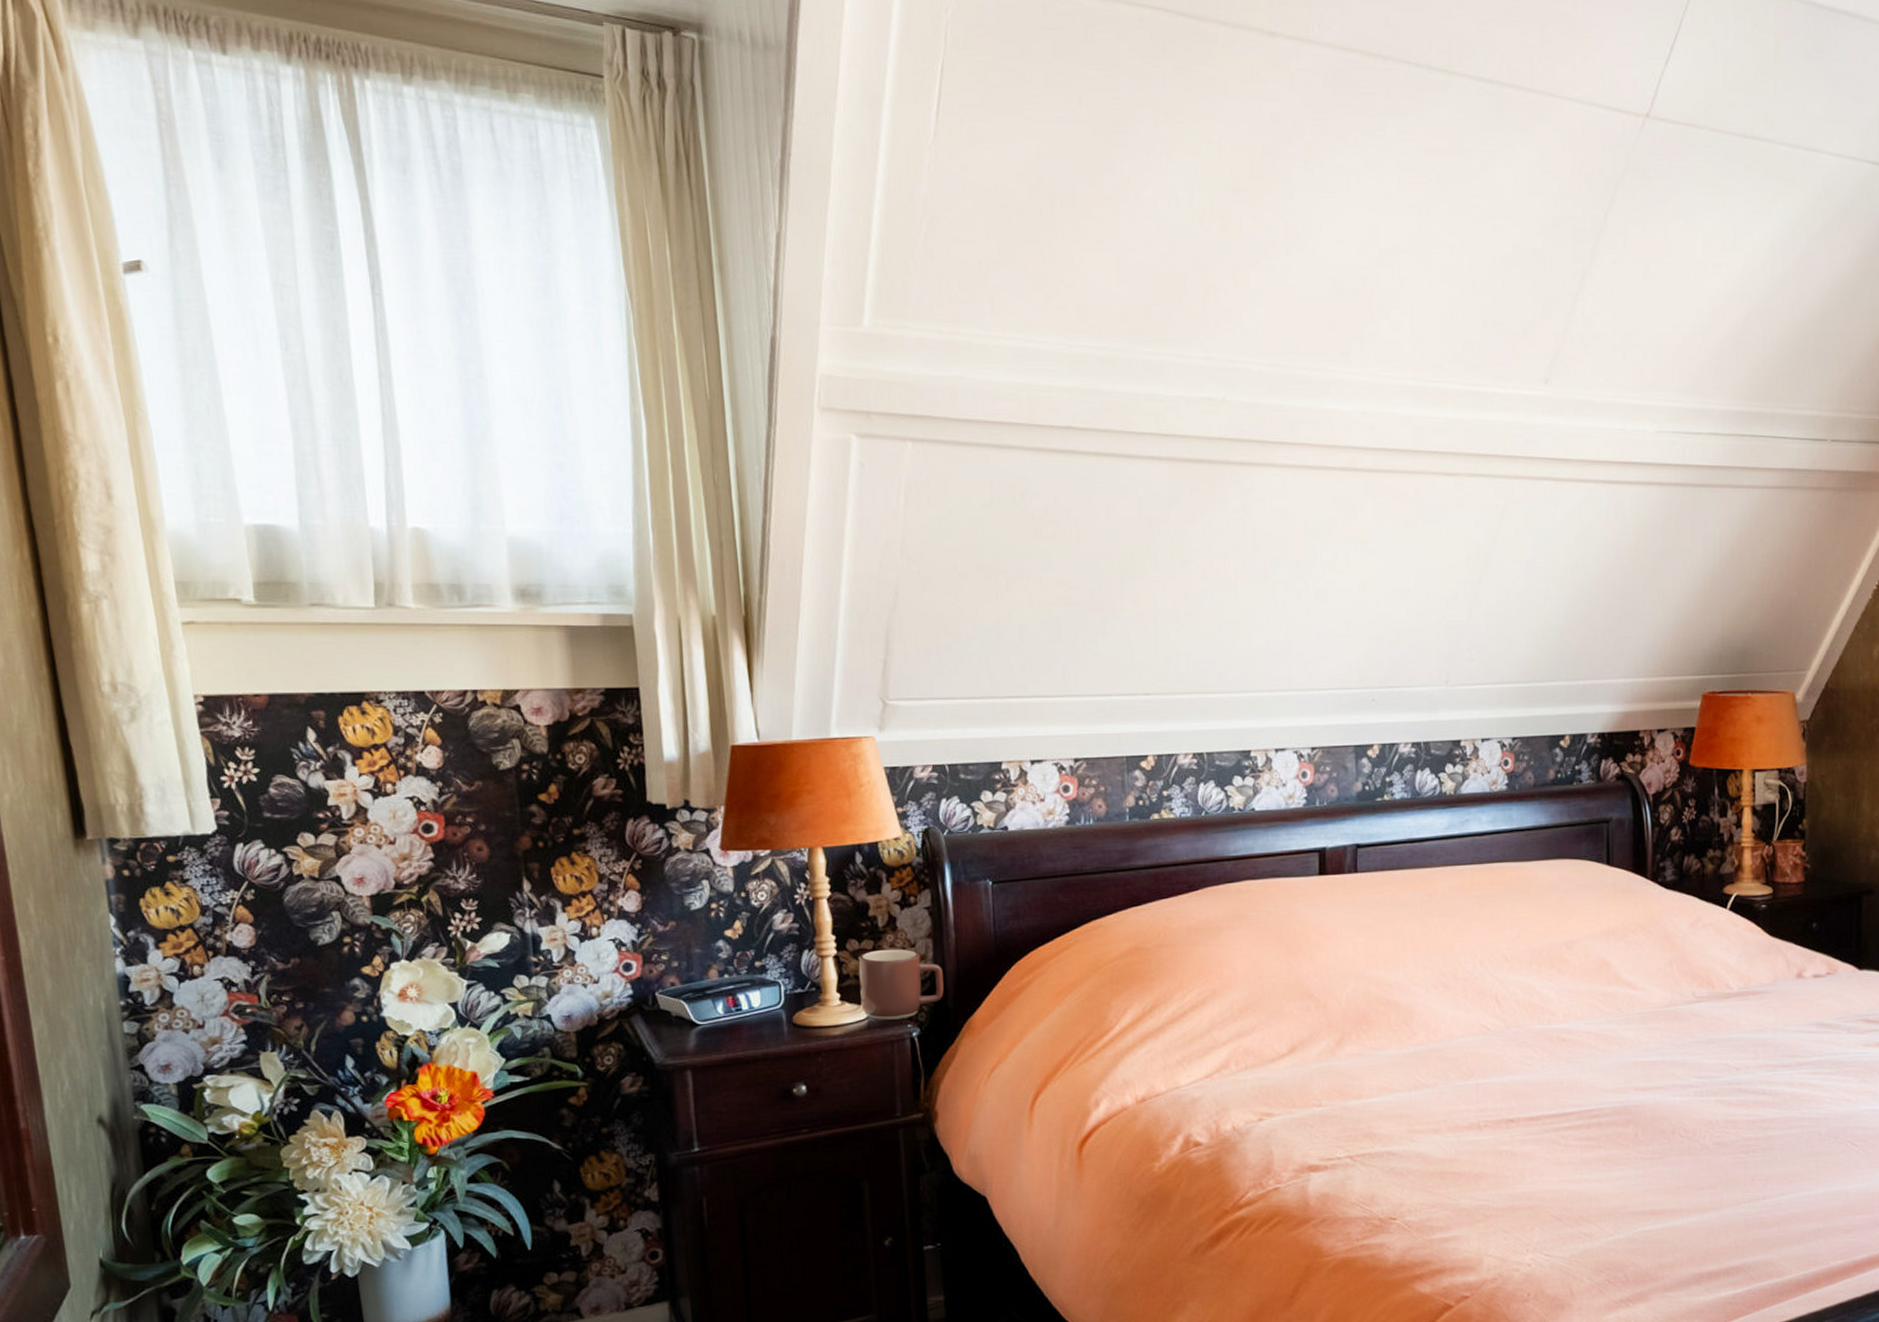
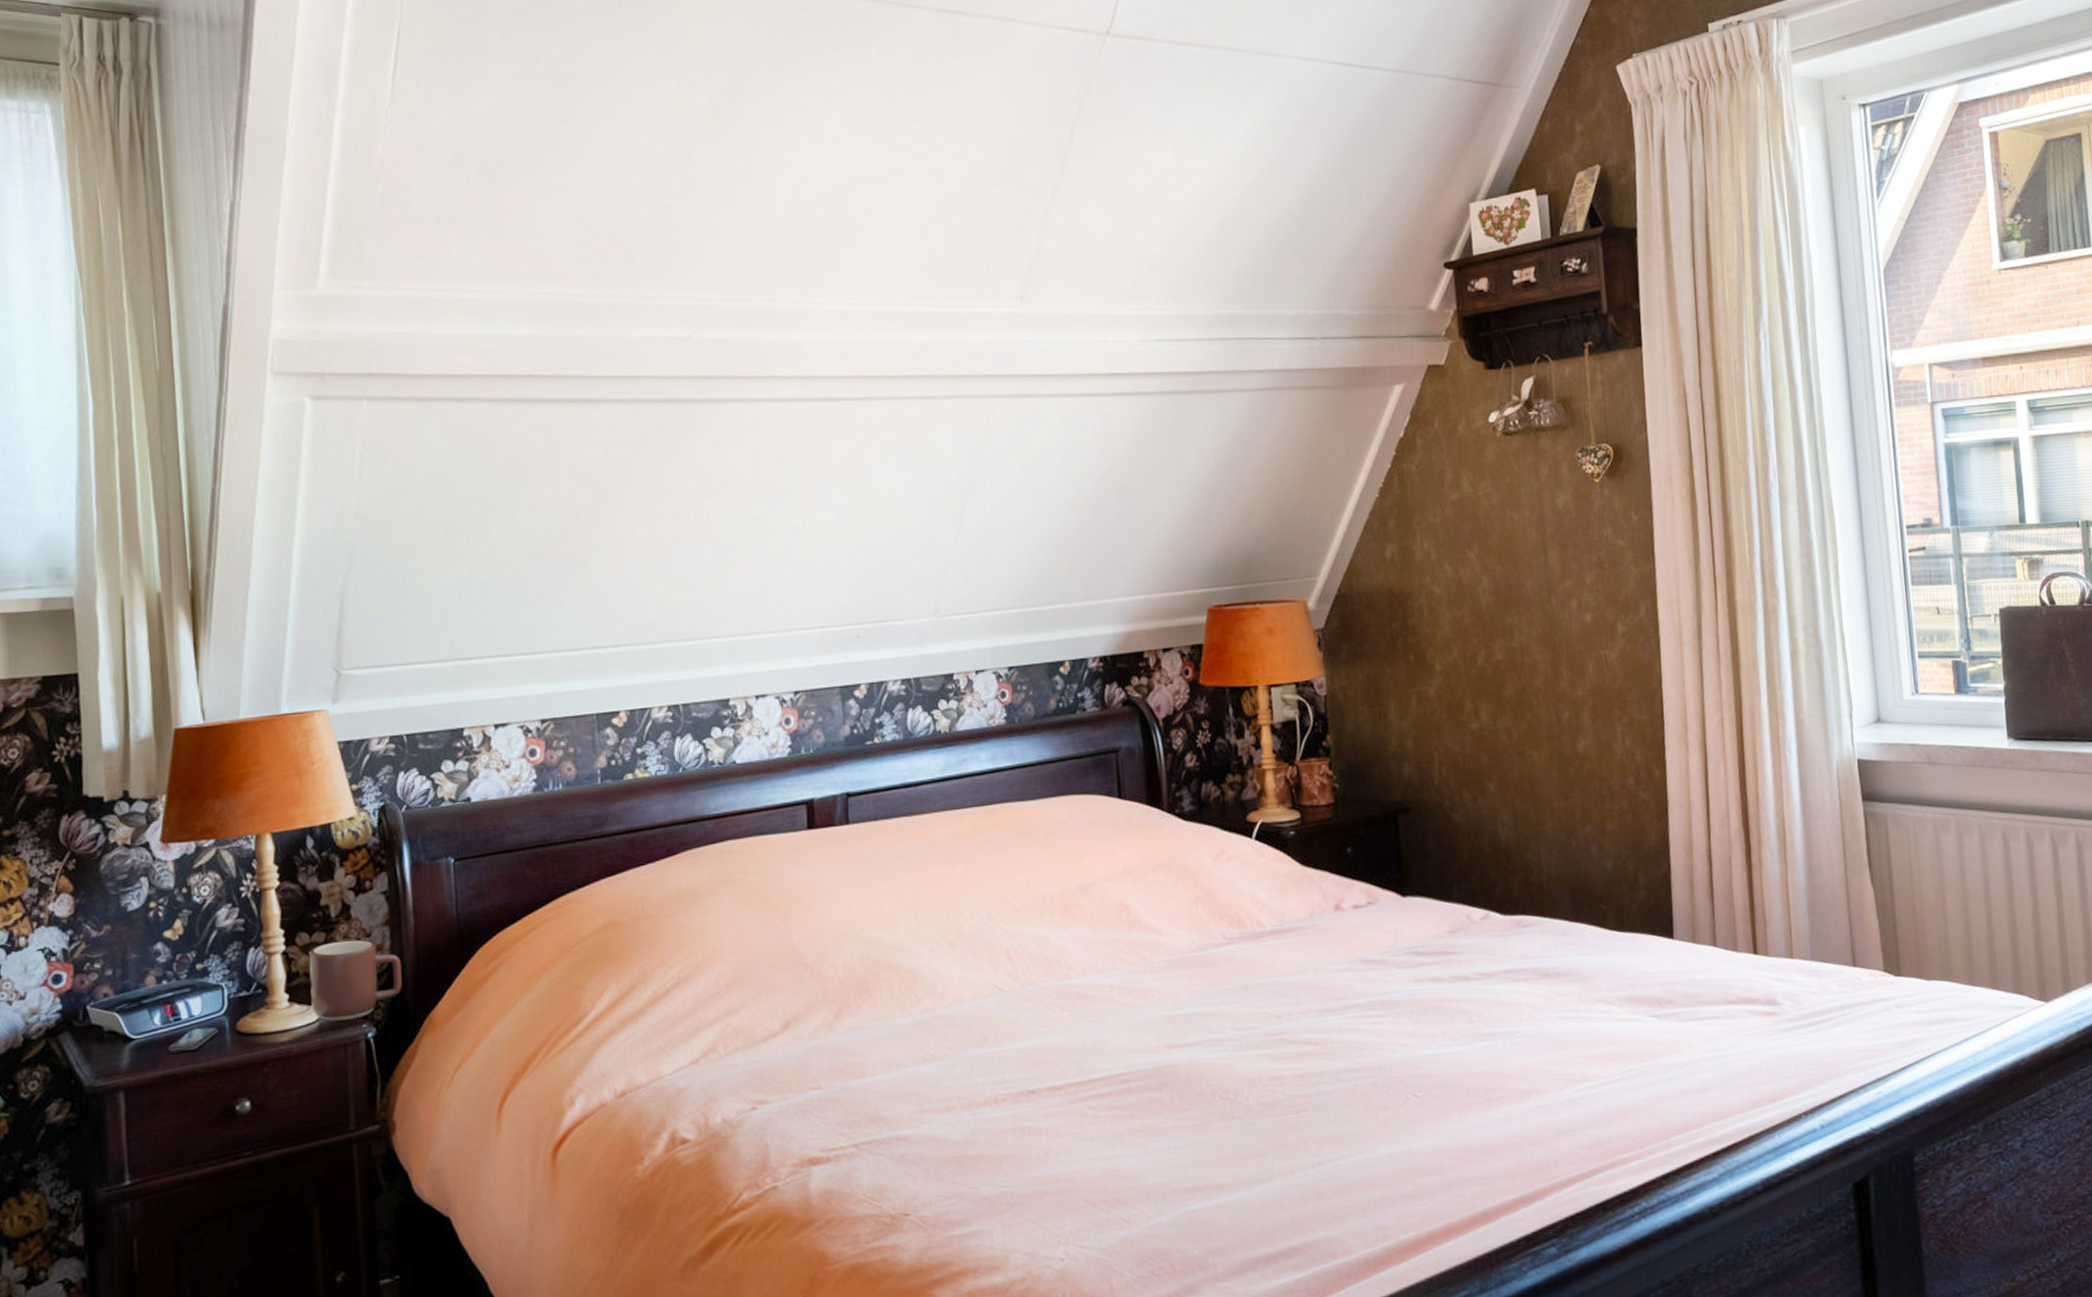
mobile phone: none [730,1018,777,1040] -> present [168,1027,219,1054]

